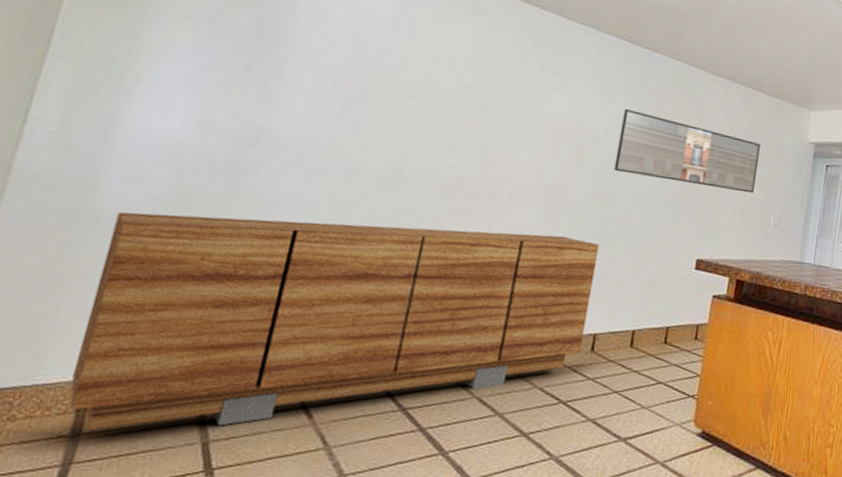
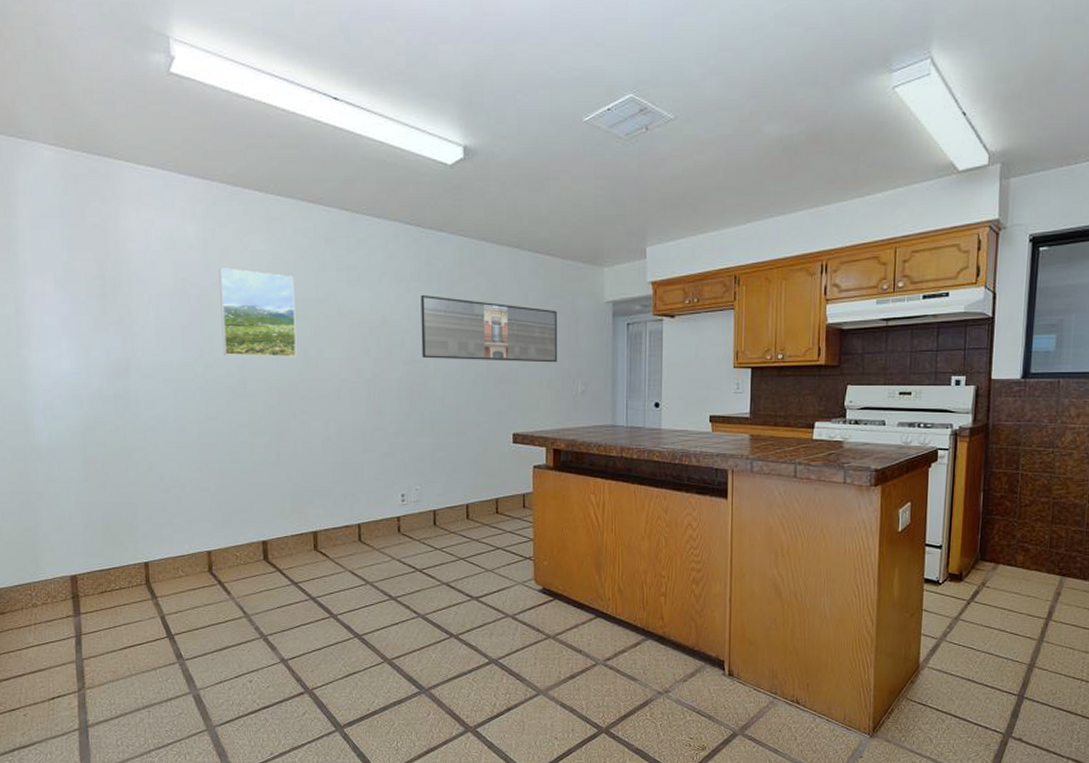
sideboard: present [70,212,600,431] -> none [51,425,425,611]
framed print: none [384,47,490,152] -> present [219,268,297,358]

